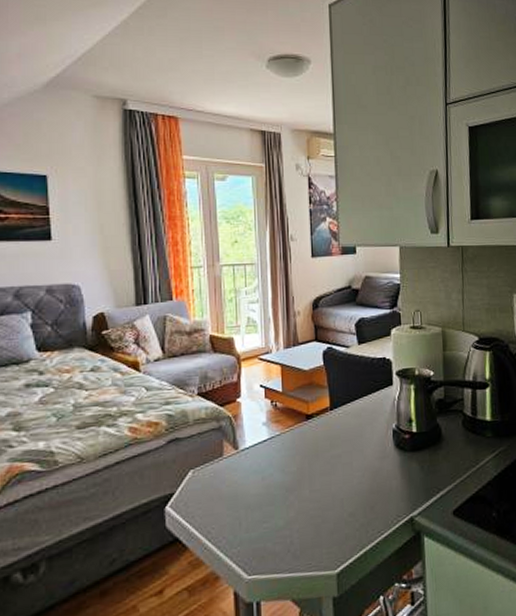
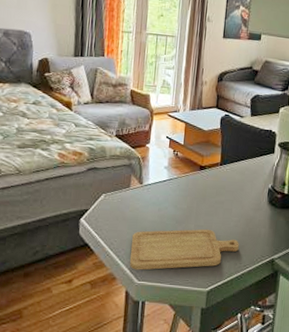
chopping board: none [233,492,368,562] -> present [129,229,239,270]

